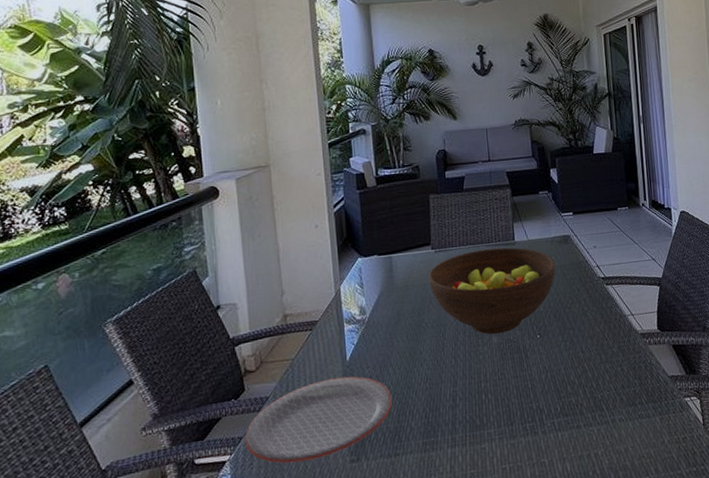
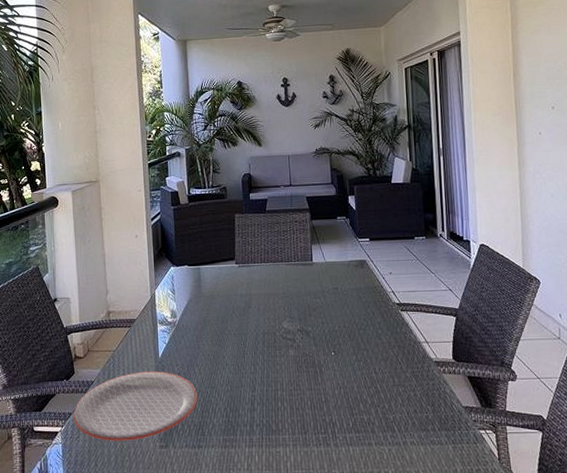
fruit bowl: present [428,247,556,335] -> none [232,267,351,347]

